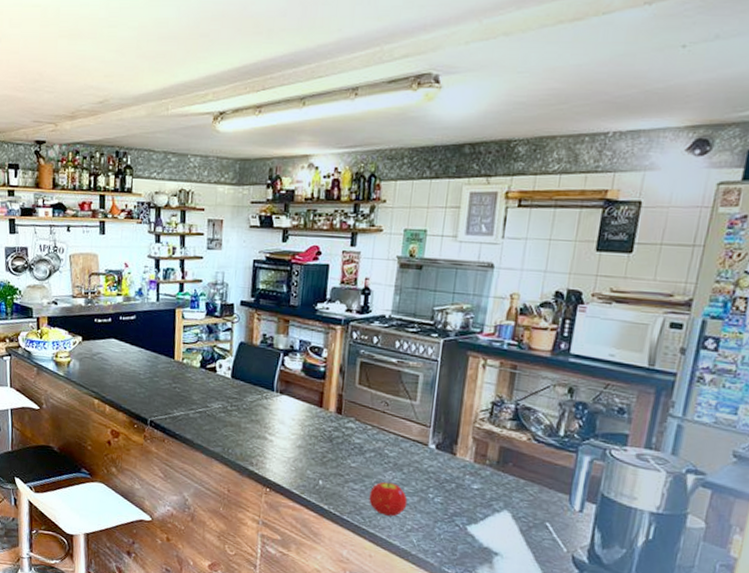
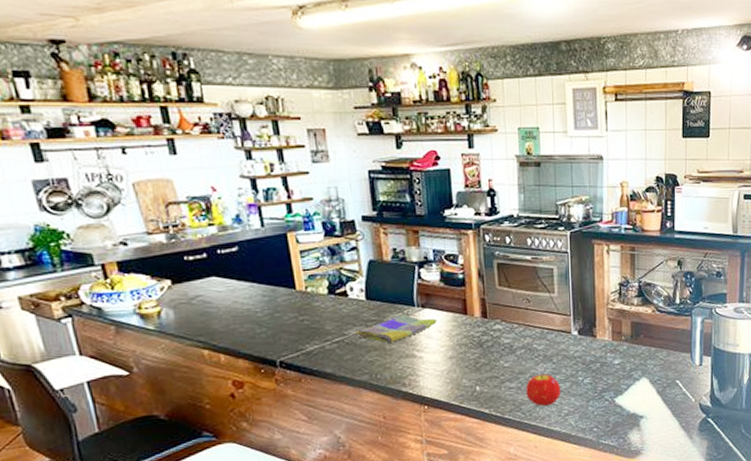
dish towel: none [216,397,292,422] -> present [354,314,436,343]

